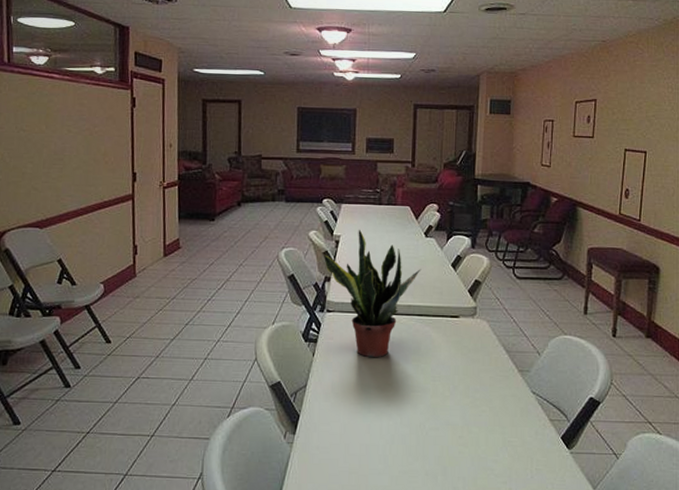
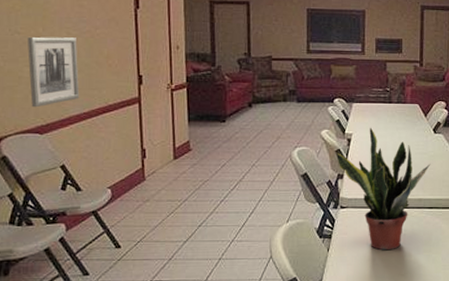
wall art: none [31,134,78,203] -> present [27,36,80,108]

